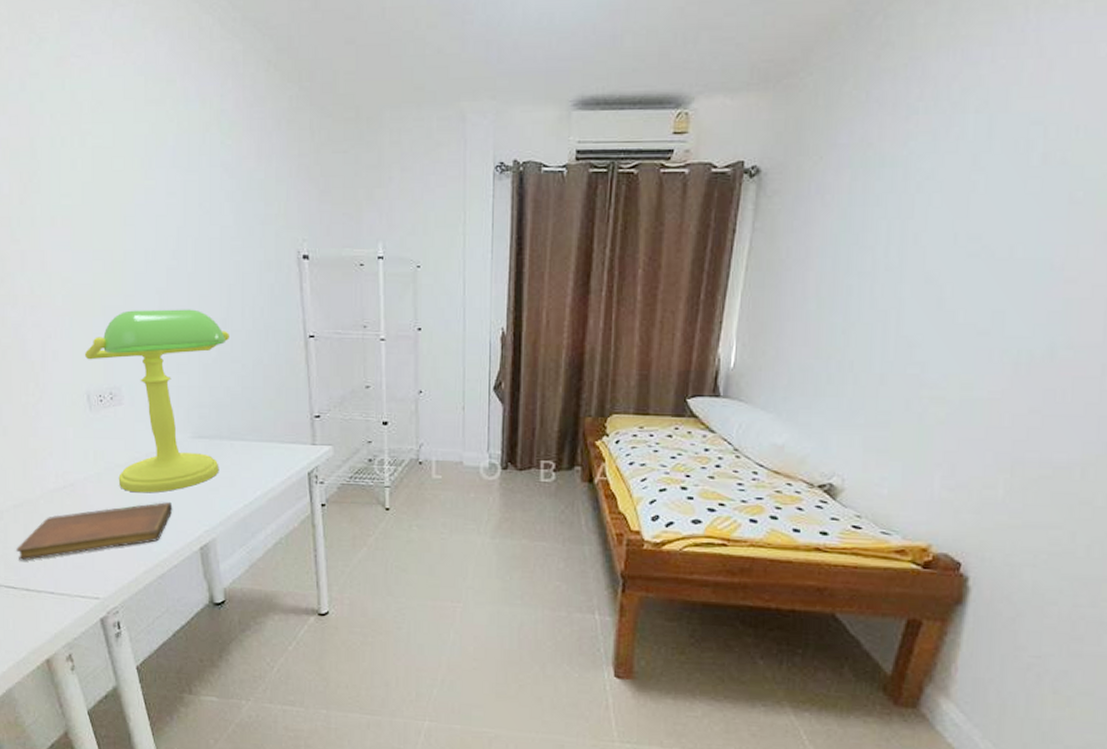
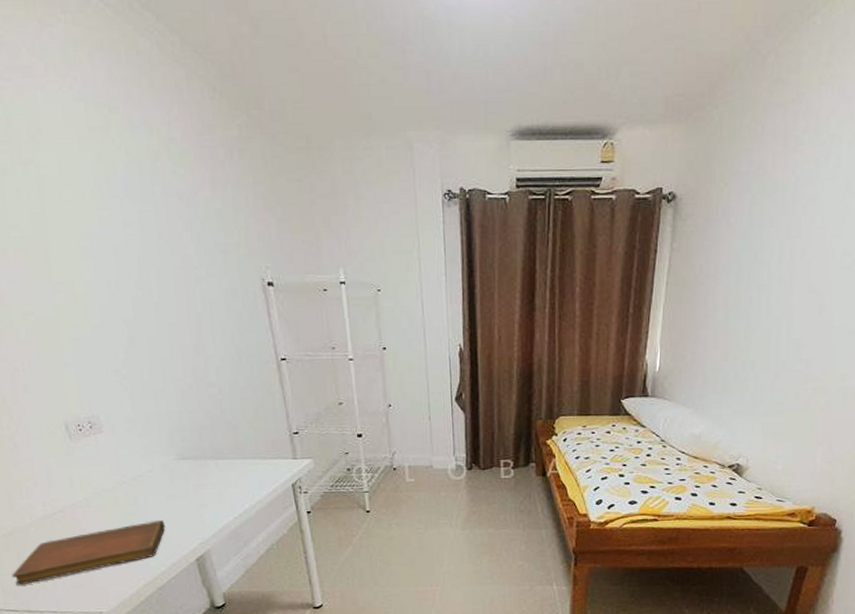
desk lamp: present [84,309,229,493] -> none [56,338,207,514]

